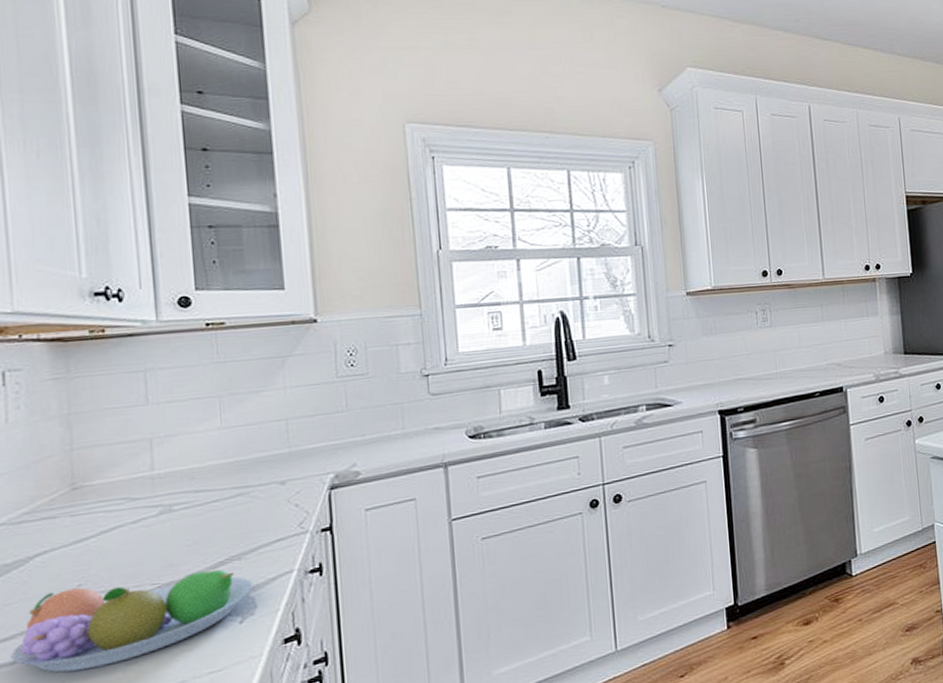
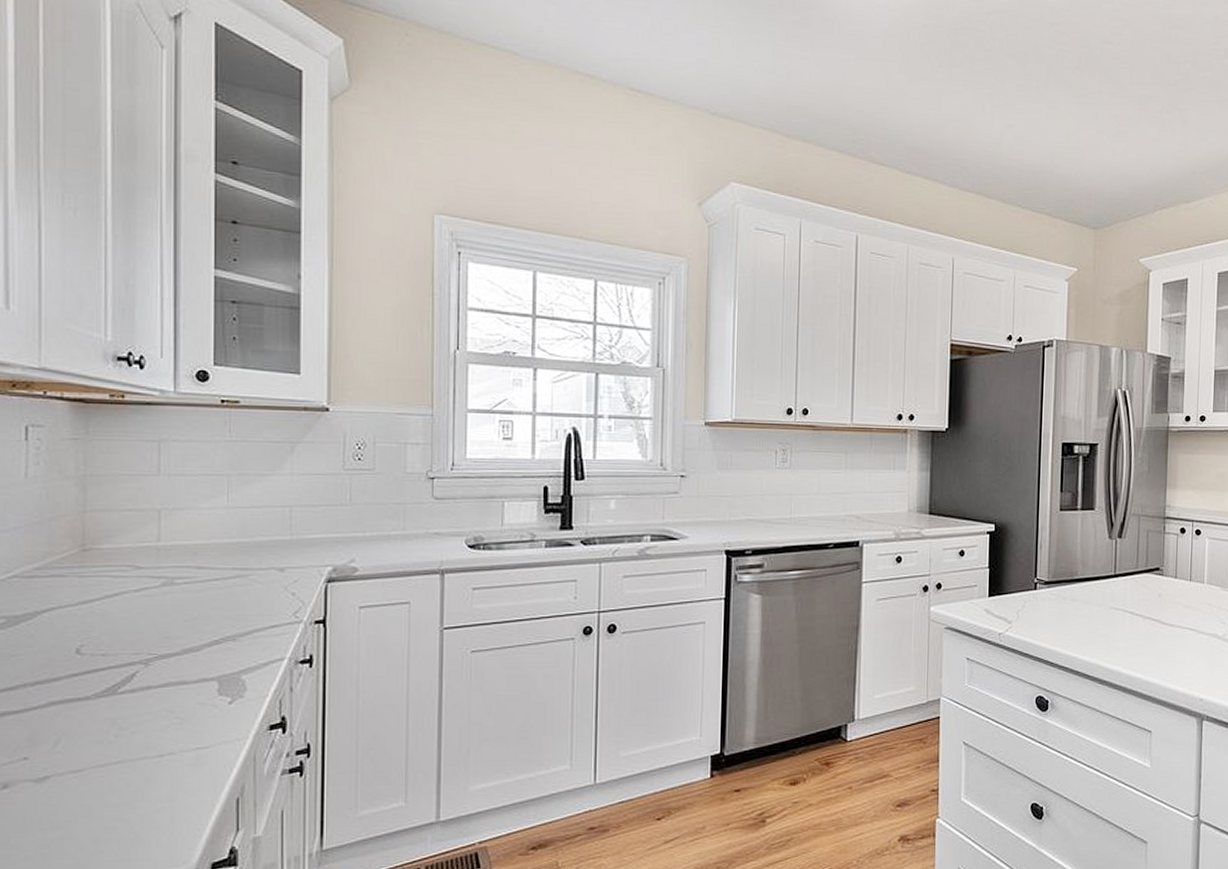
fruit bowl: present [11,569,253,673] -> none [14,647,245,729]

